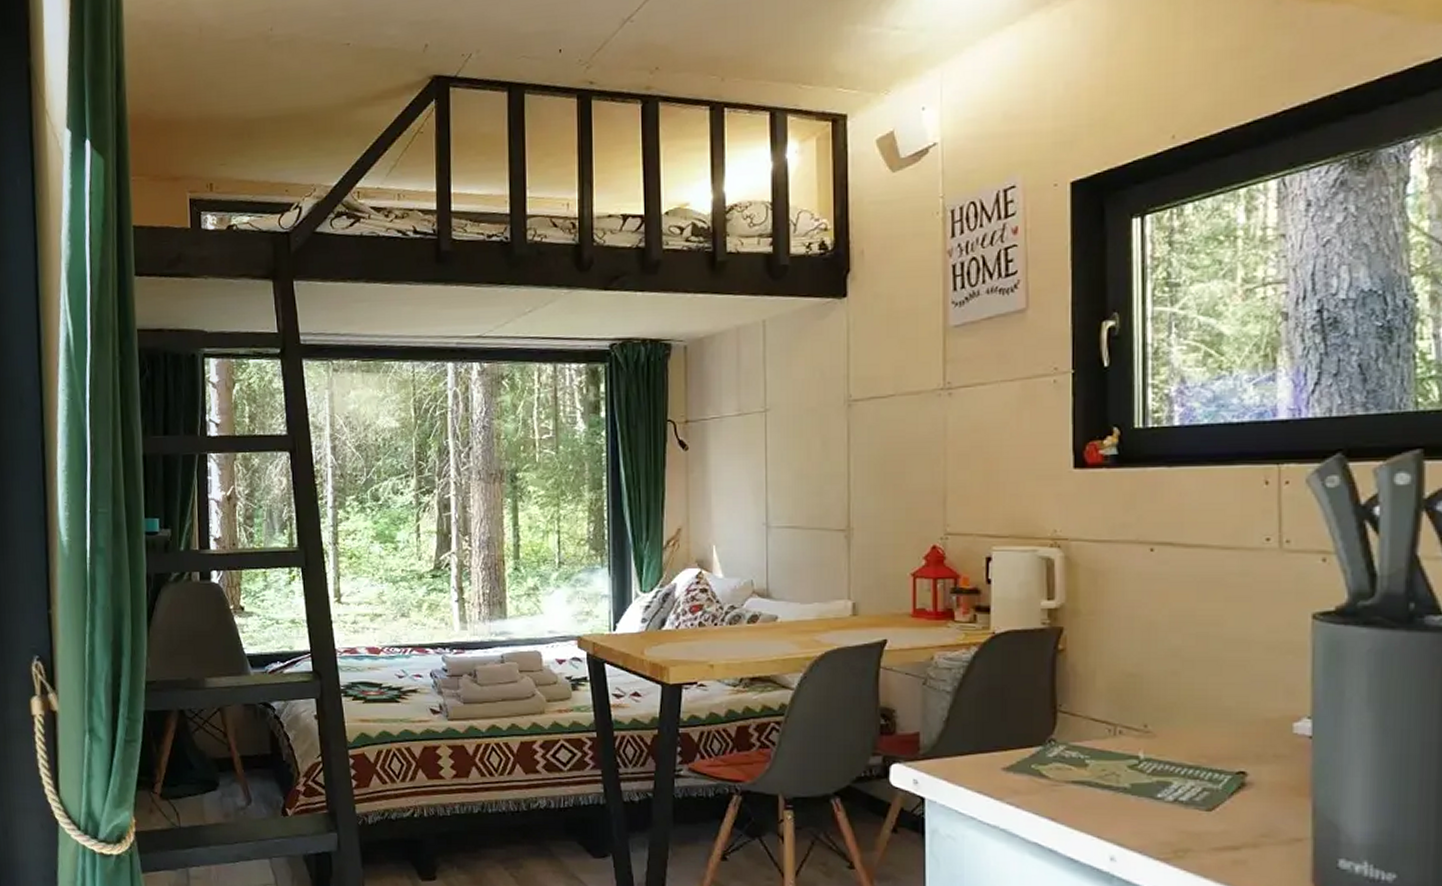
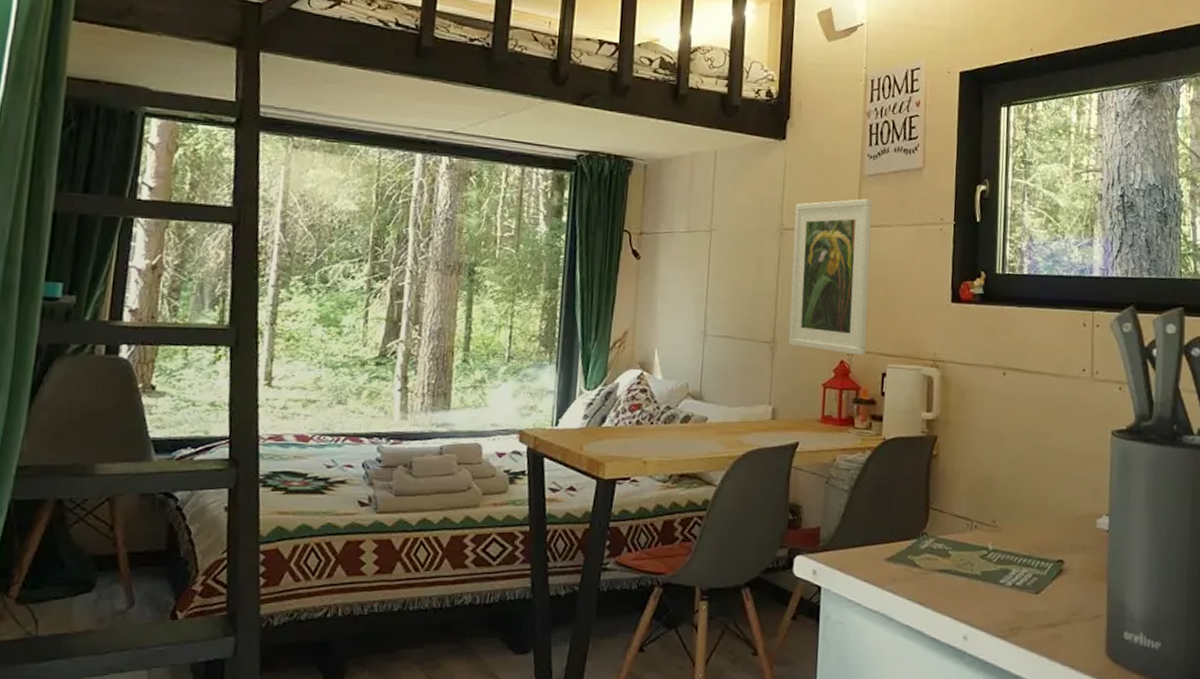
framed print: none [864,354,963,538] -> present [788,198,872,355]

